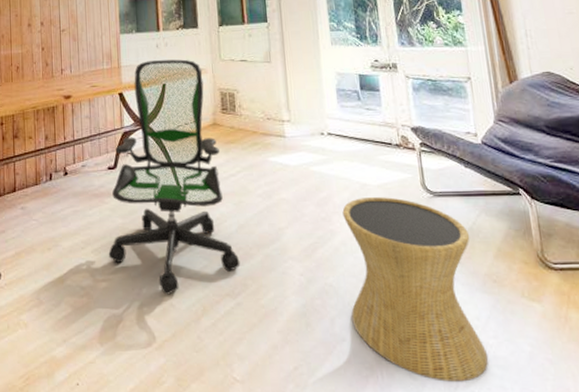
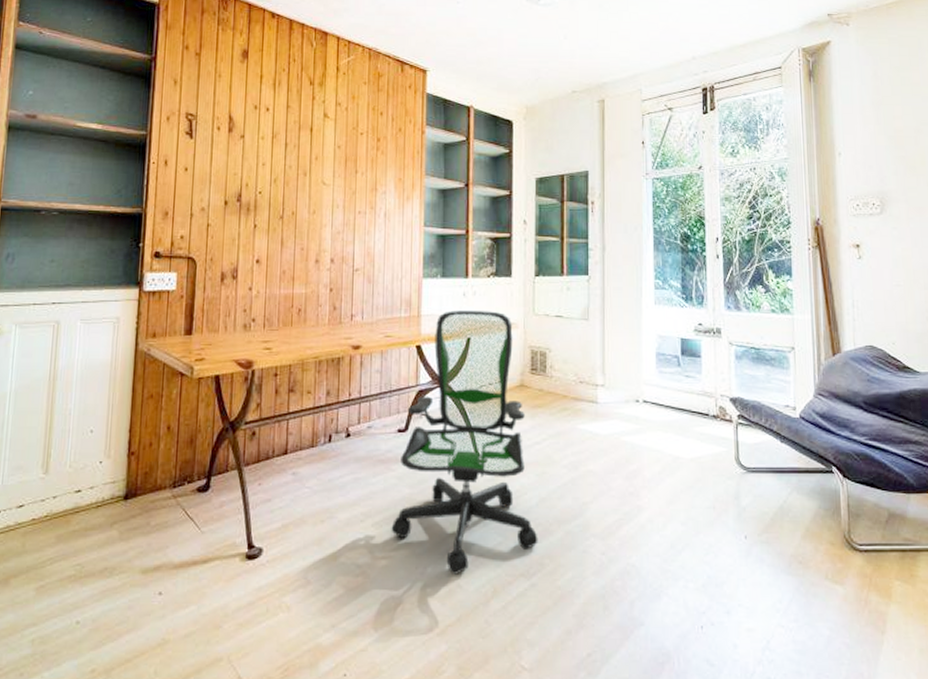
side table: present [342,196,488,382] -> none [652,470,786,668]

